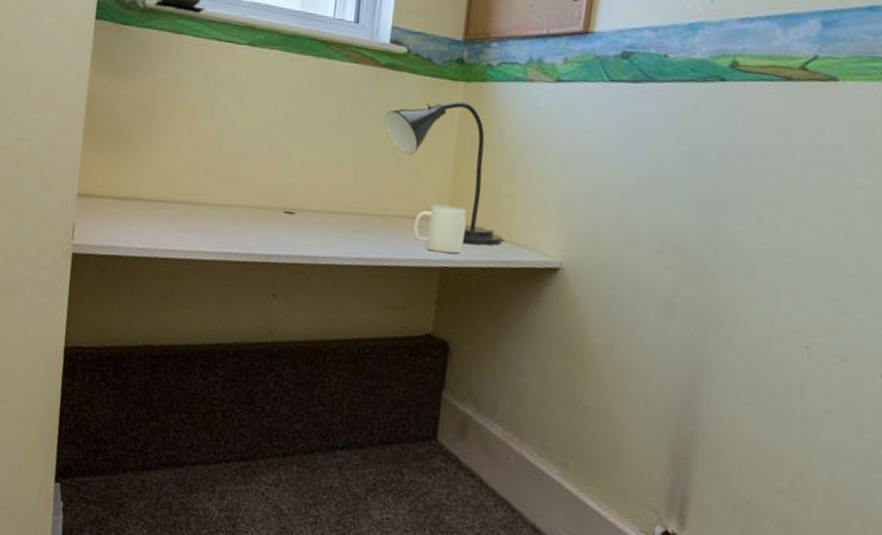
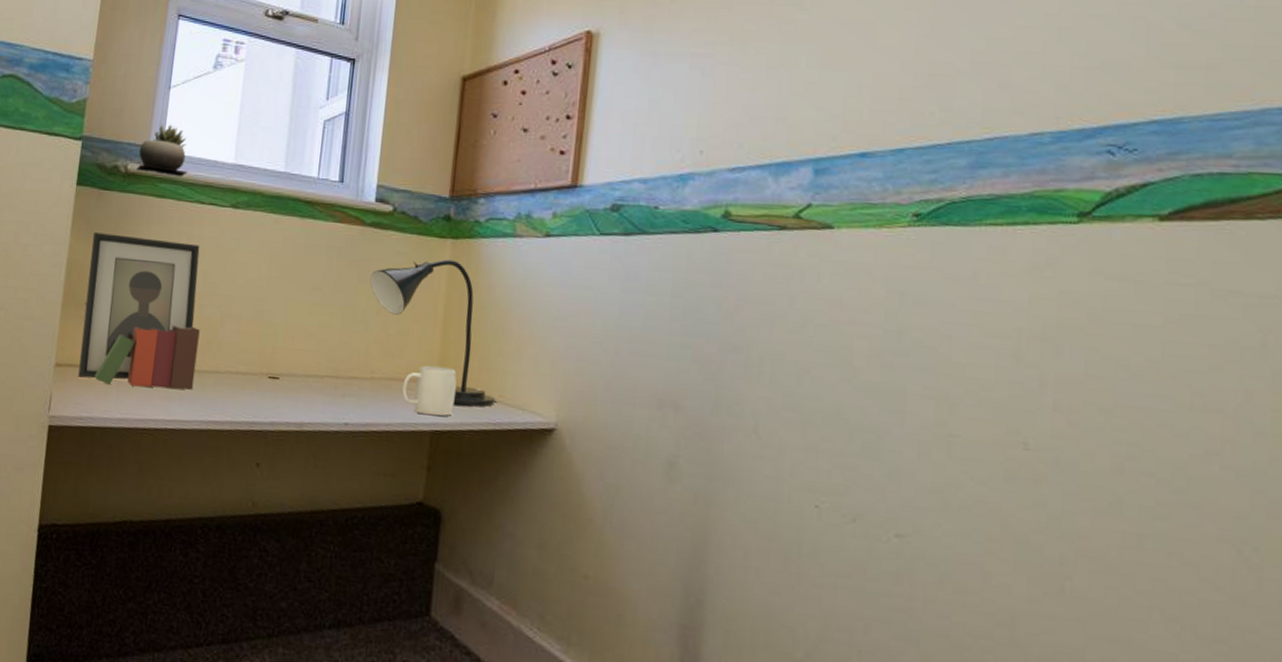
picture frame: none [100,67,218,211] -> present [78,232,200,380]
books: none [116,160,218,223] -> present [94,326,200,390]

